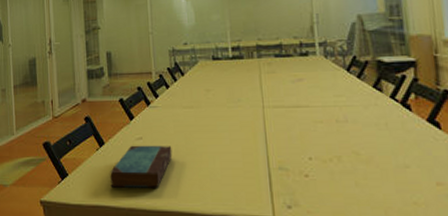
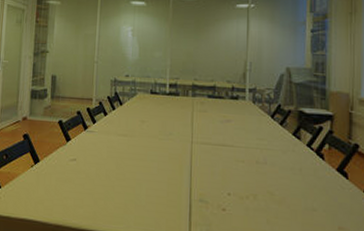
book: present [110,145,173,188] -> none [40,165,103,208]

